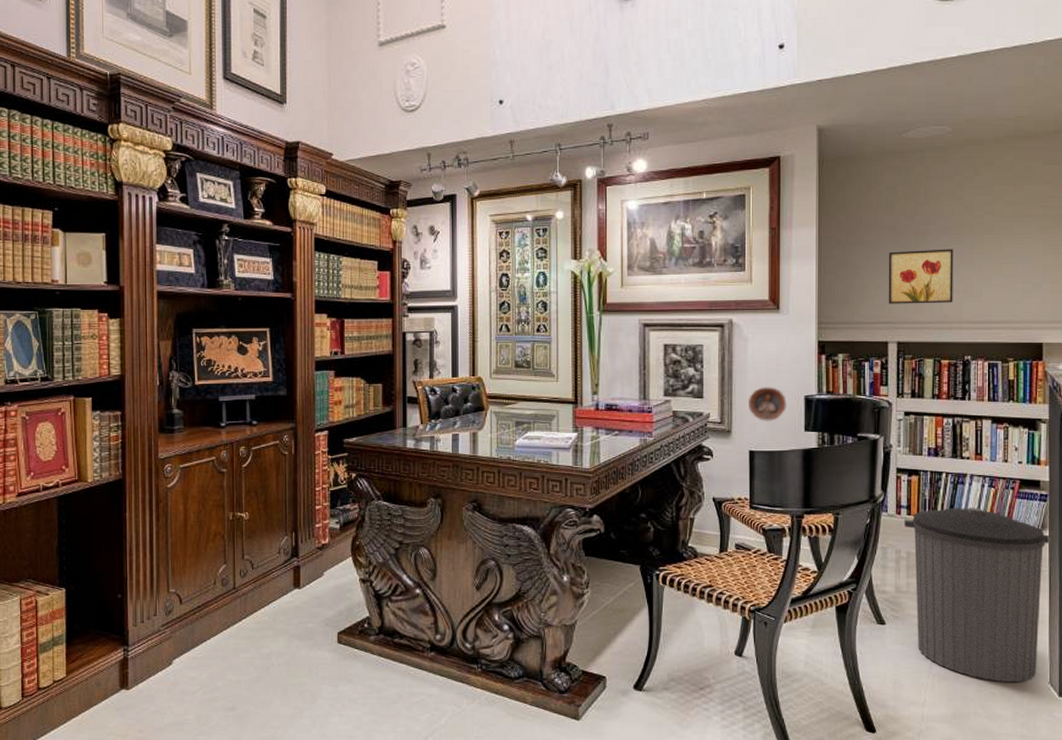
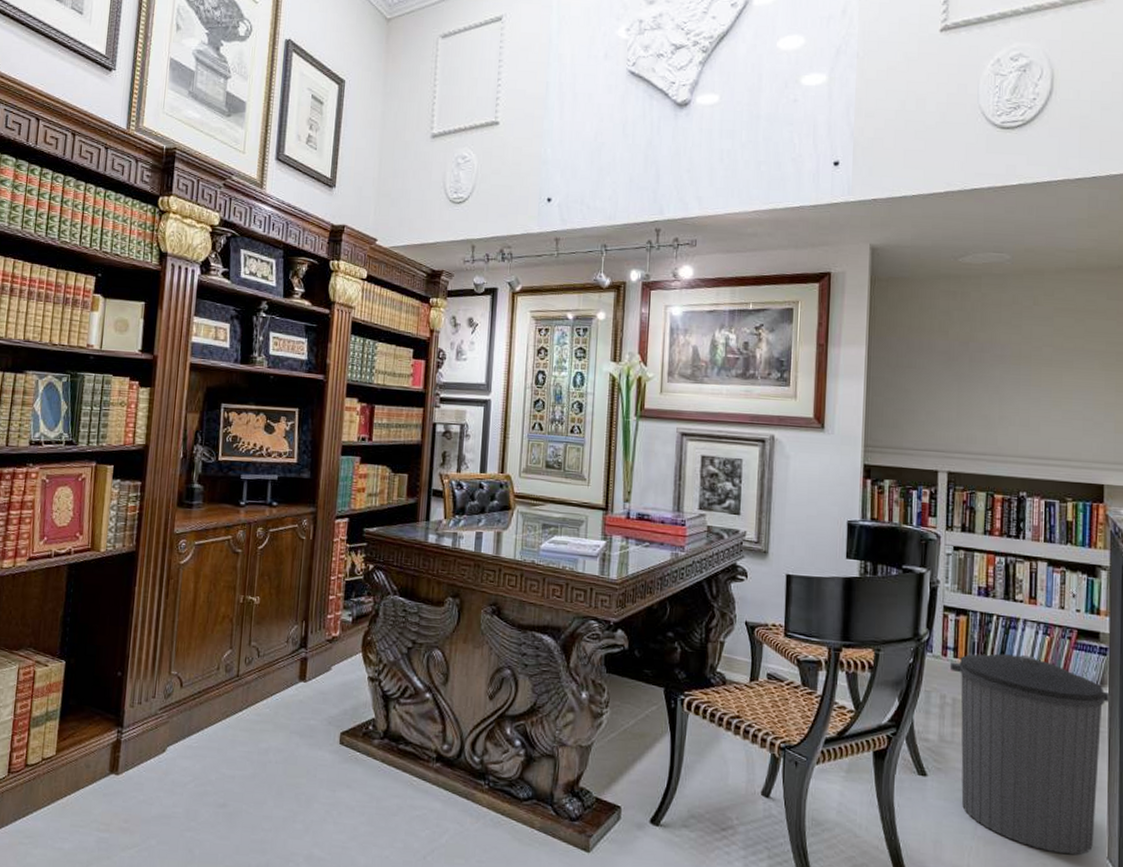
relief medallion: present [747,386,787,421] -> none [787,507,828,545]
wall art: present [888,249,954,304] -> none [939,377,1010,435]

